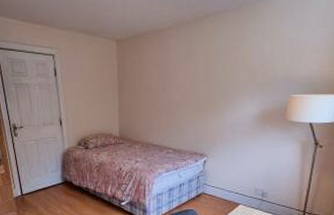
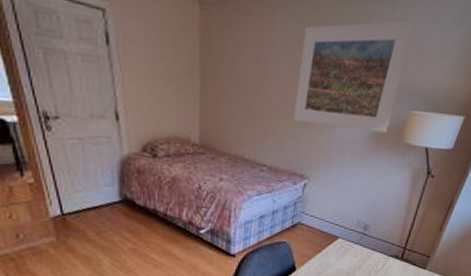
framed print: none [191,29,284,115] -> present [293,20,416,133]

